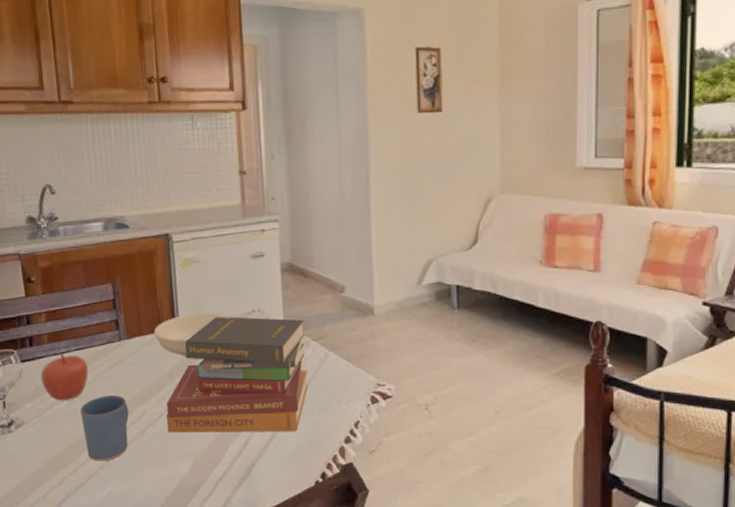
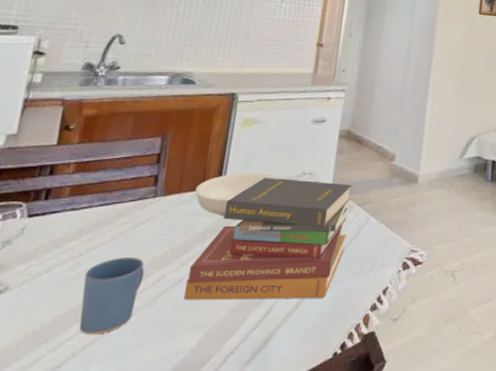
fruit: present [40,353,88,401] -> none [46,209,109,263]

